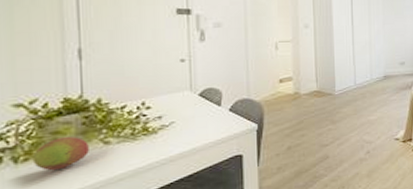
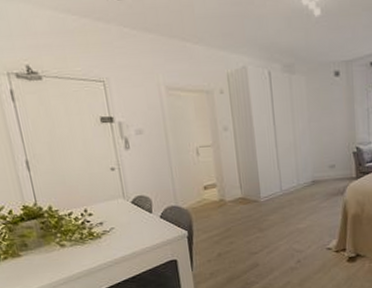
fruit: present [32,137,89,171] -> none [9,240,50,268]

